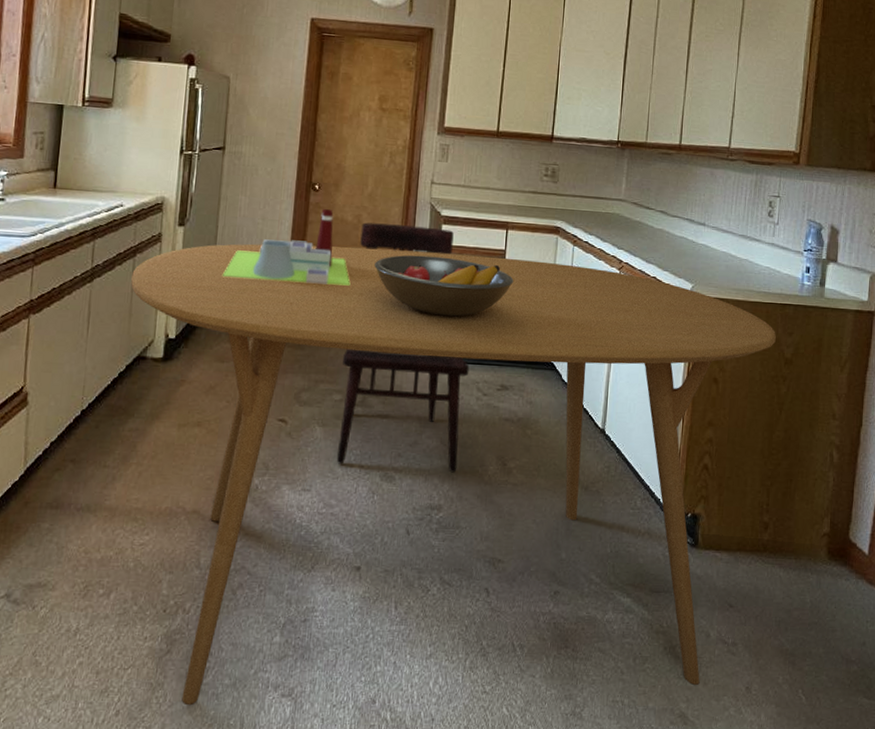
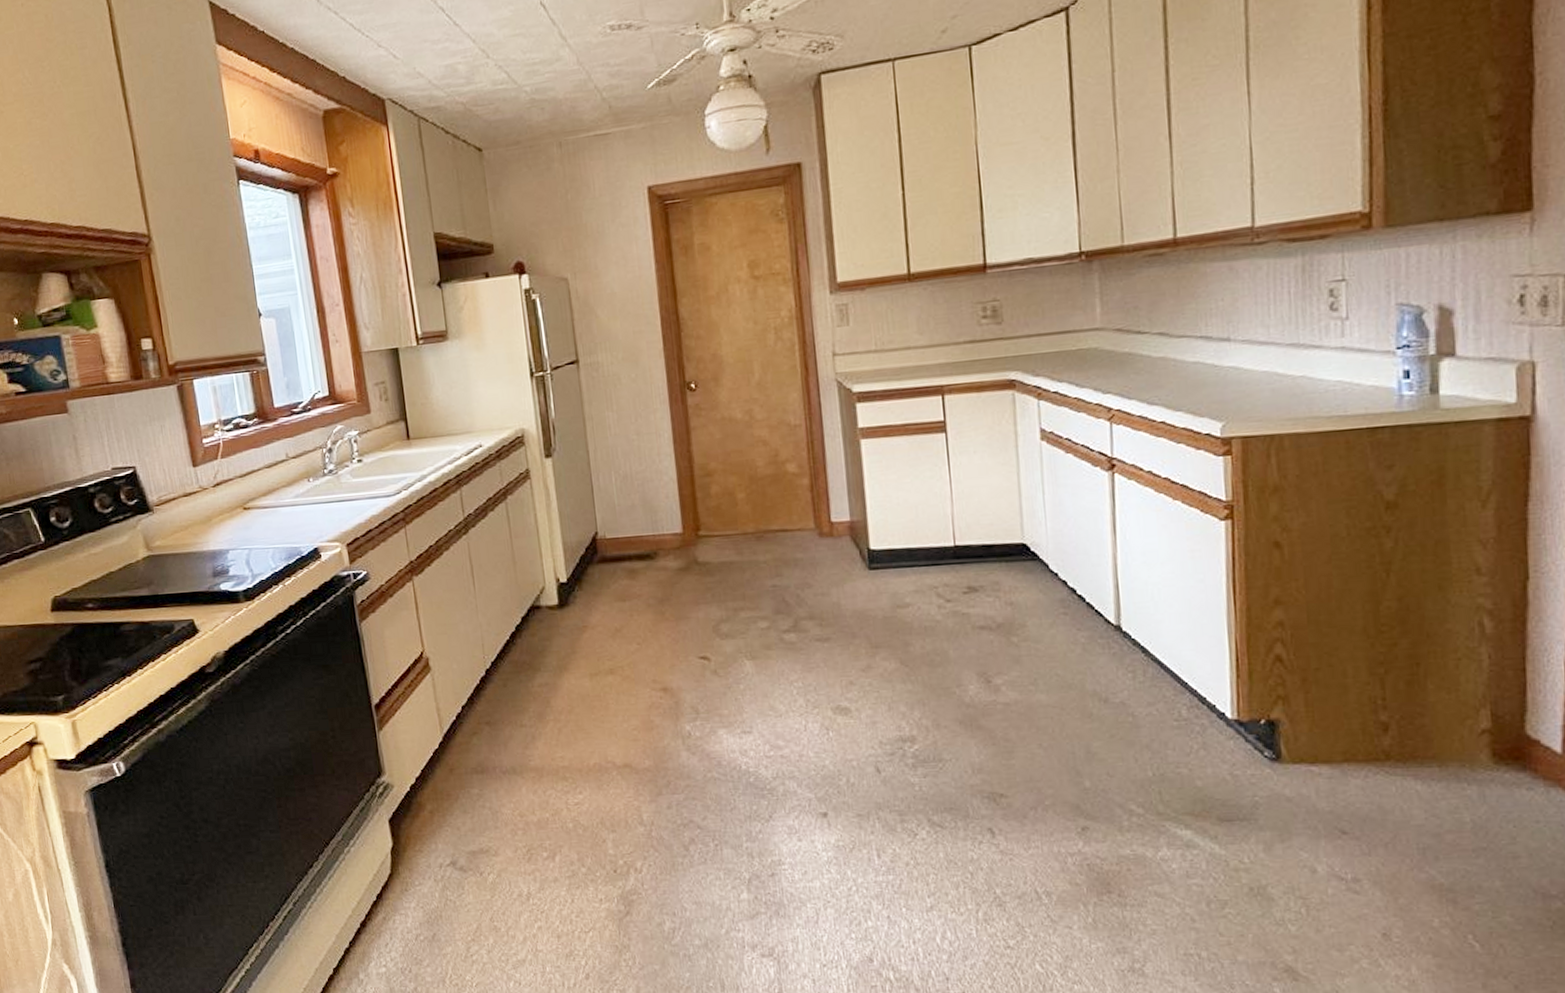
dining table: present [131,243,776,706] -> none [507,423,1366,968]
architectural model: present [222,209,351,286] -> none [604,409,755,506]
dining chair: present [336,222,470,473] -> none [755,408,927,700]
fruit bowl: present [375,255,514,317] -> none [780,441,963,514]

